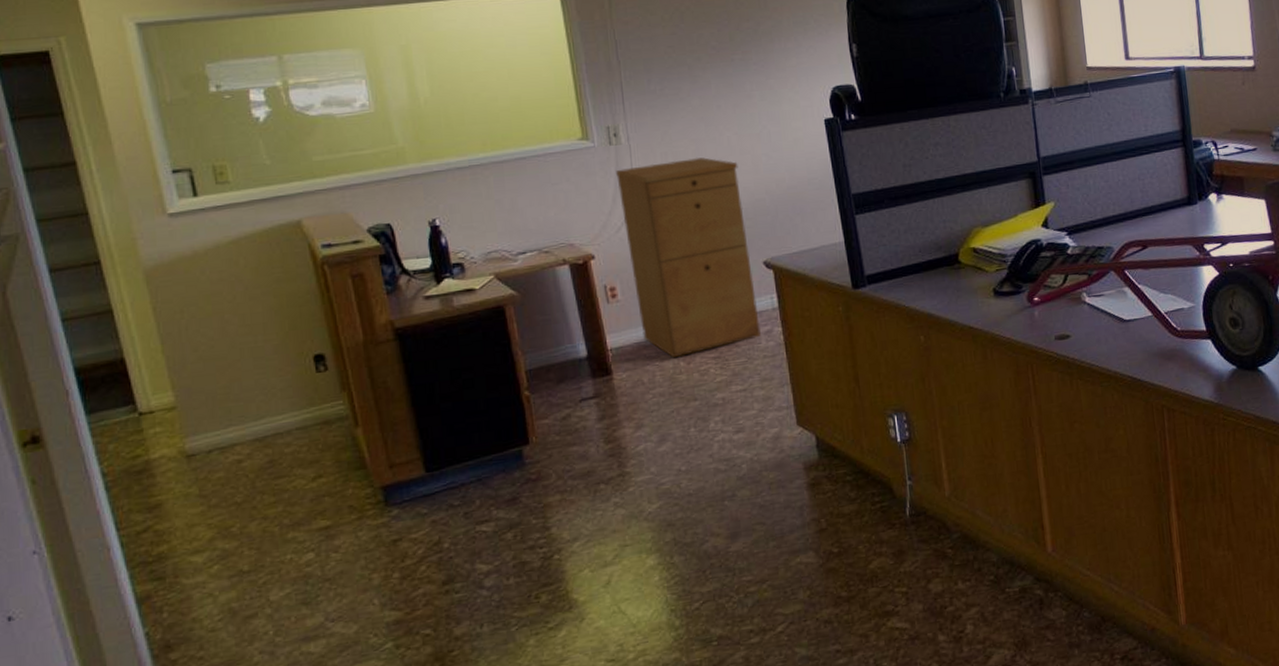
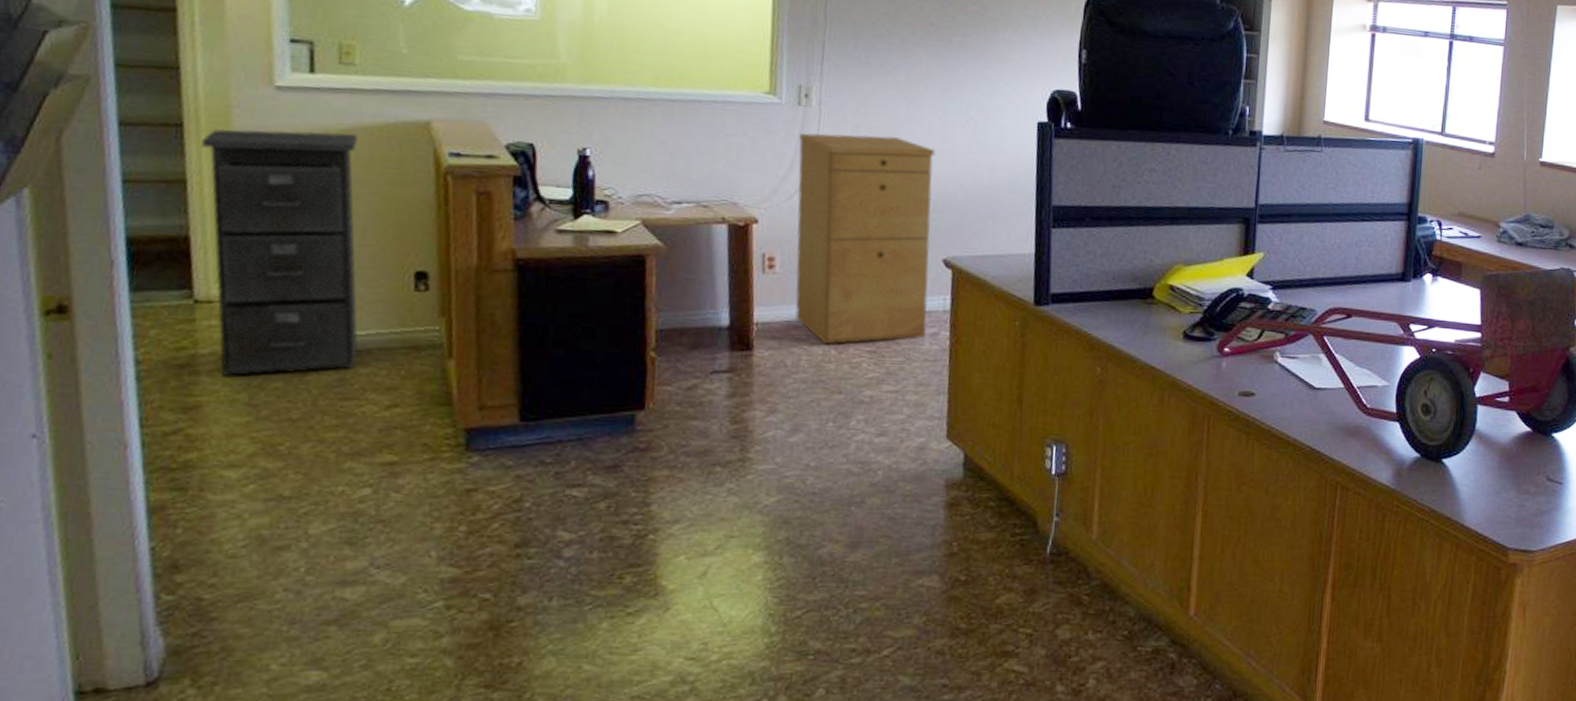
filing cabinet: none [118,243,280,476] -> present [201,128,359,377]

